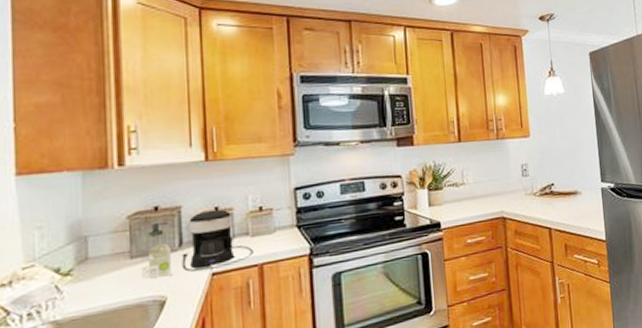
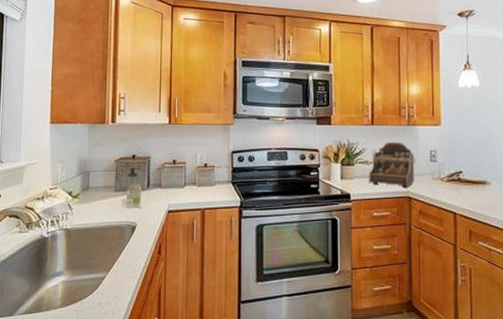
coffee maker: present [181,209,254,272] -> none [148,162,198,207]
spice rack: none [459,158,508,209] -> present [369,141,416,188]

